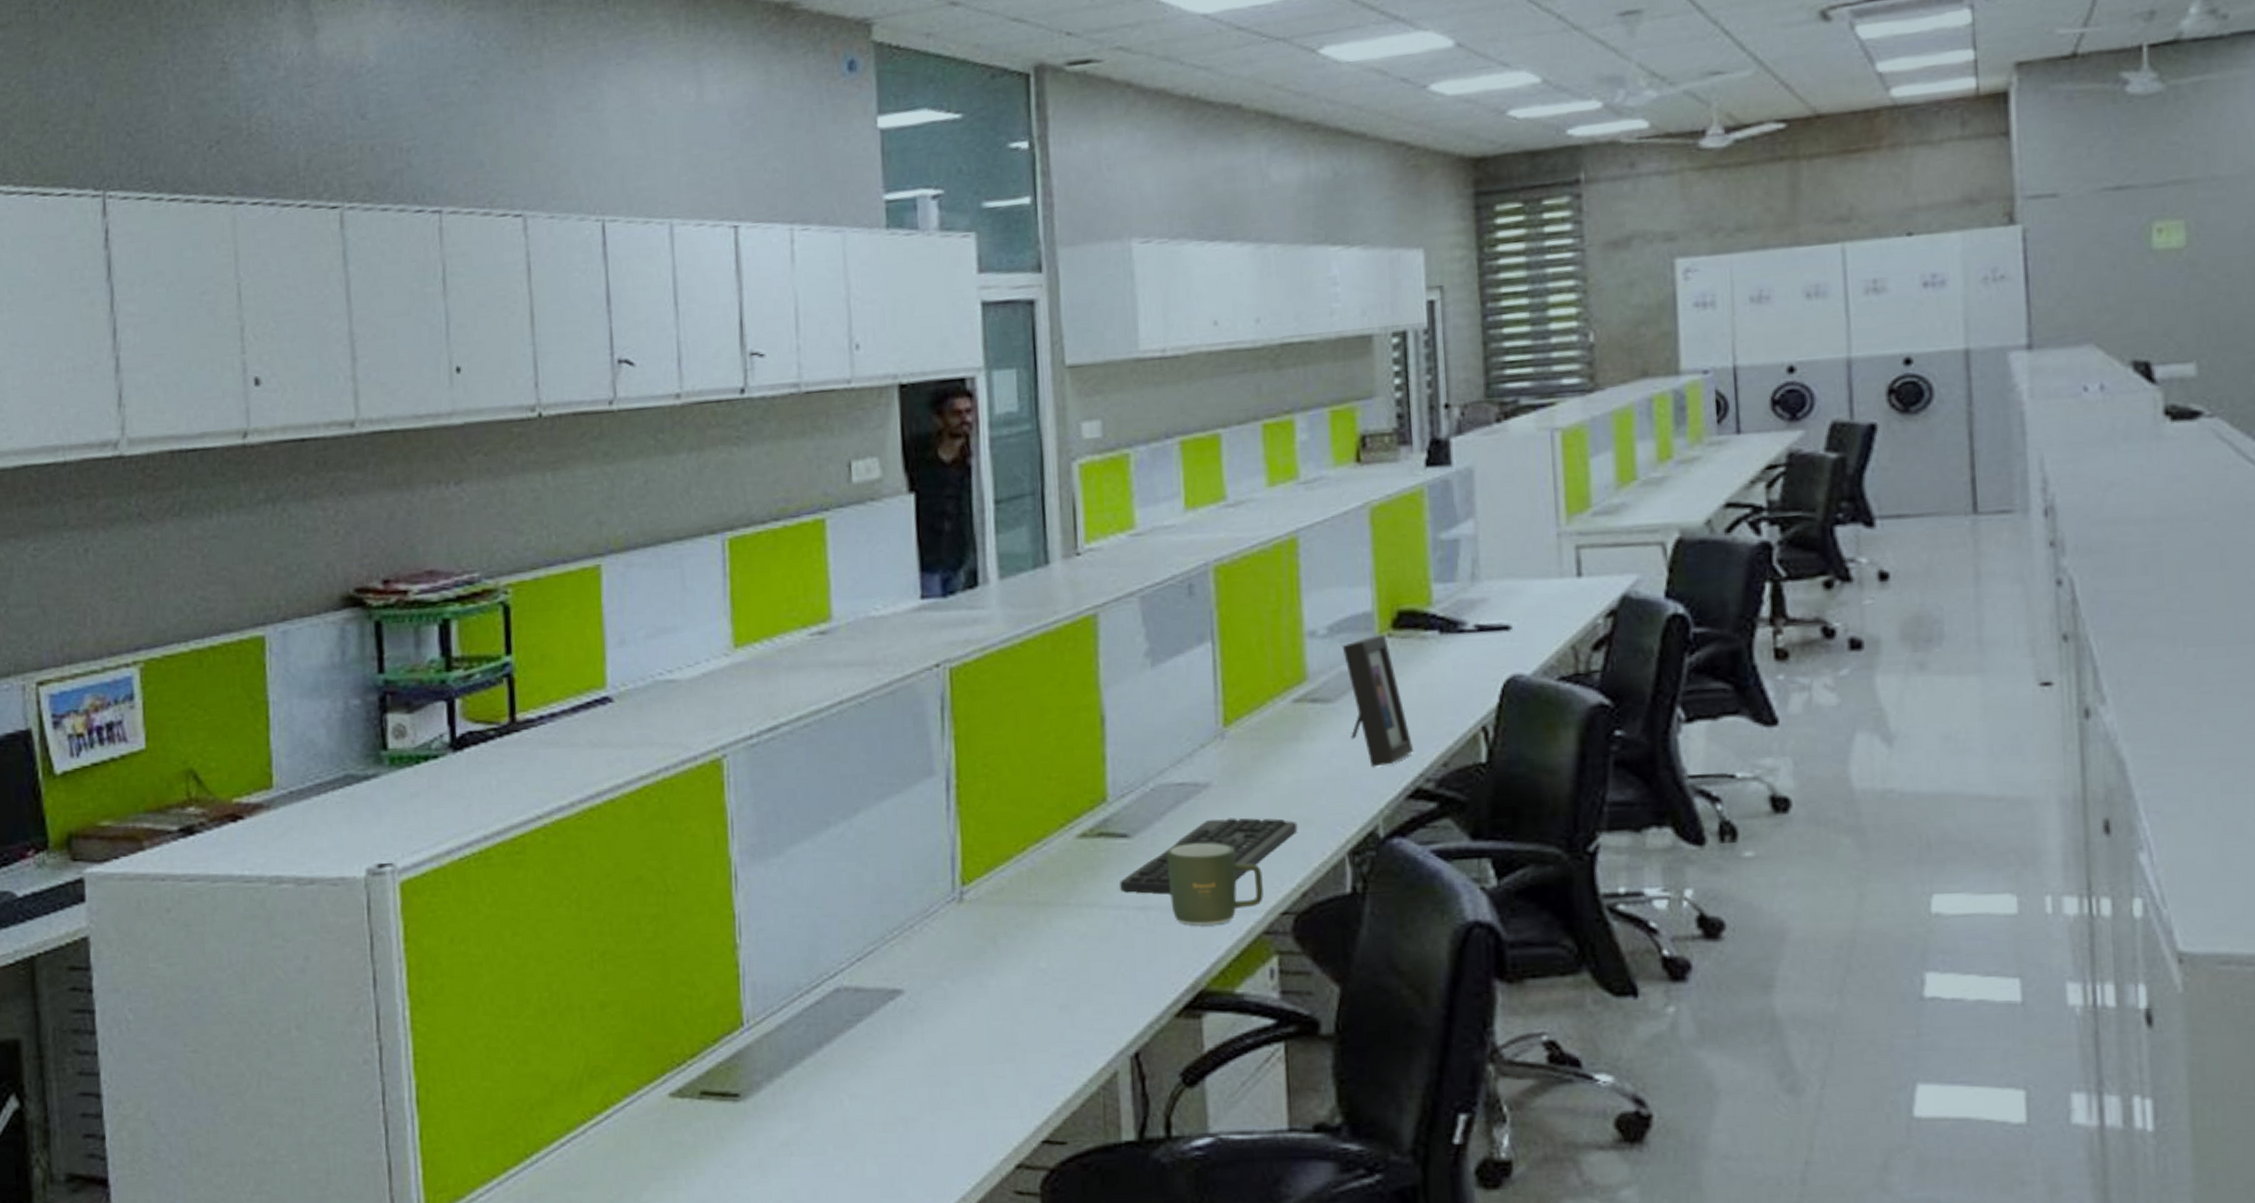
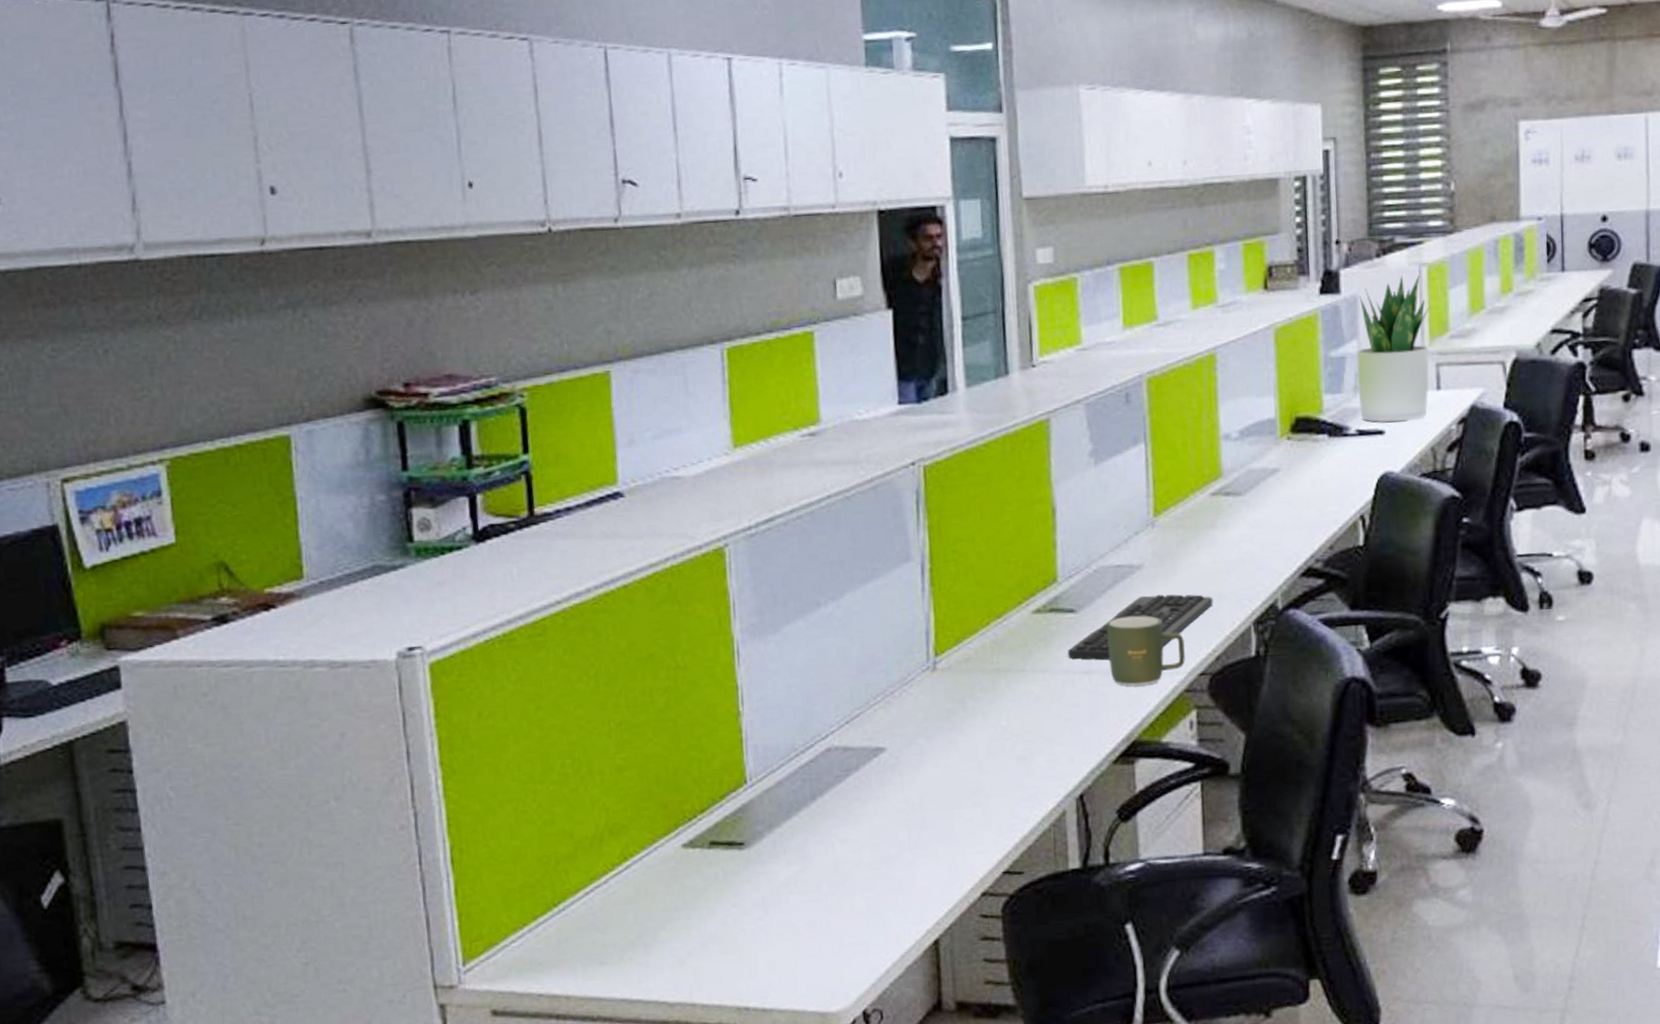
picture frame: present [1342,634,1413,768] -> none [1250,437,1306,550]
planter: none [1474,443,1567,616] -> present [1357,276,1430,423]

